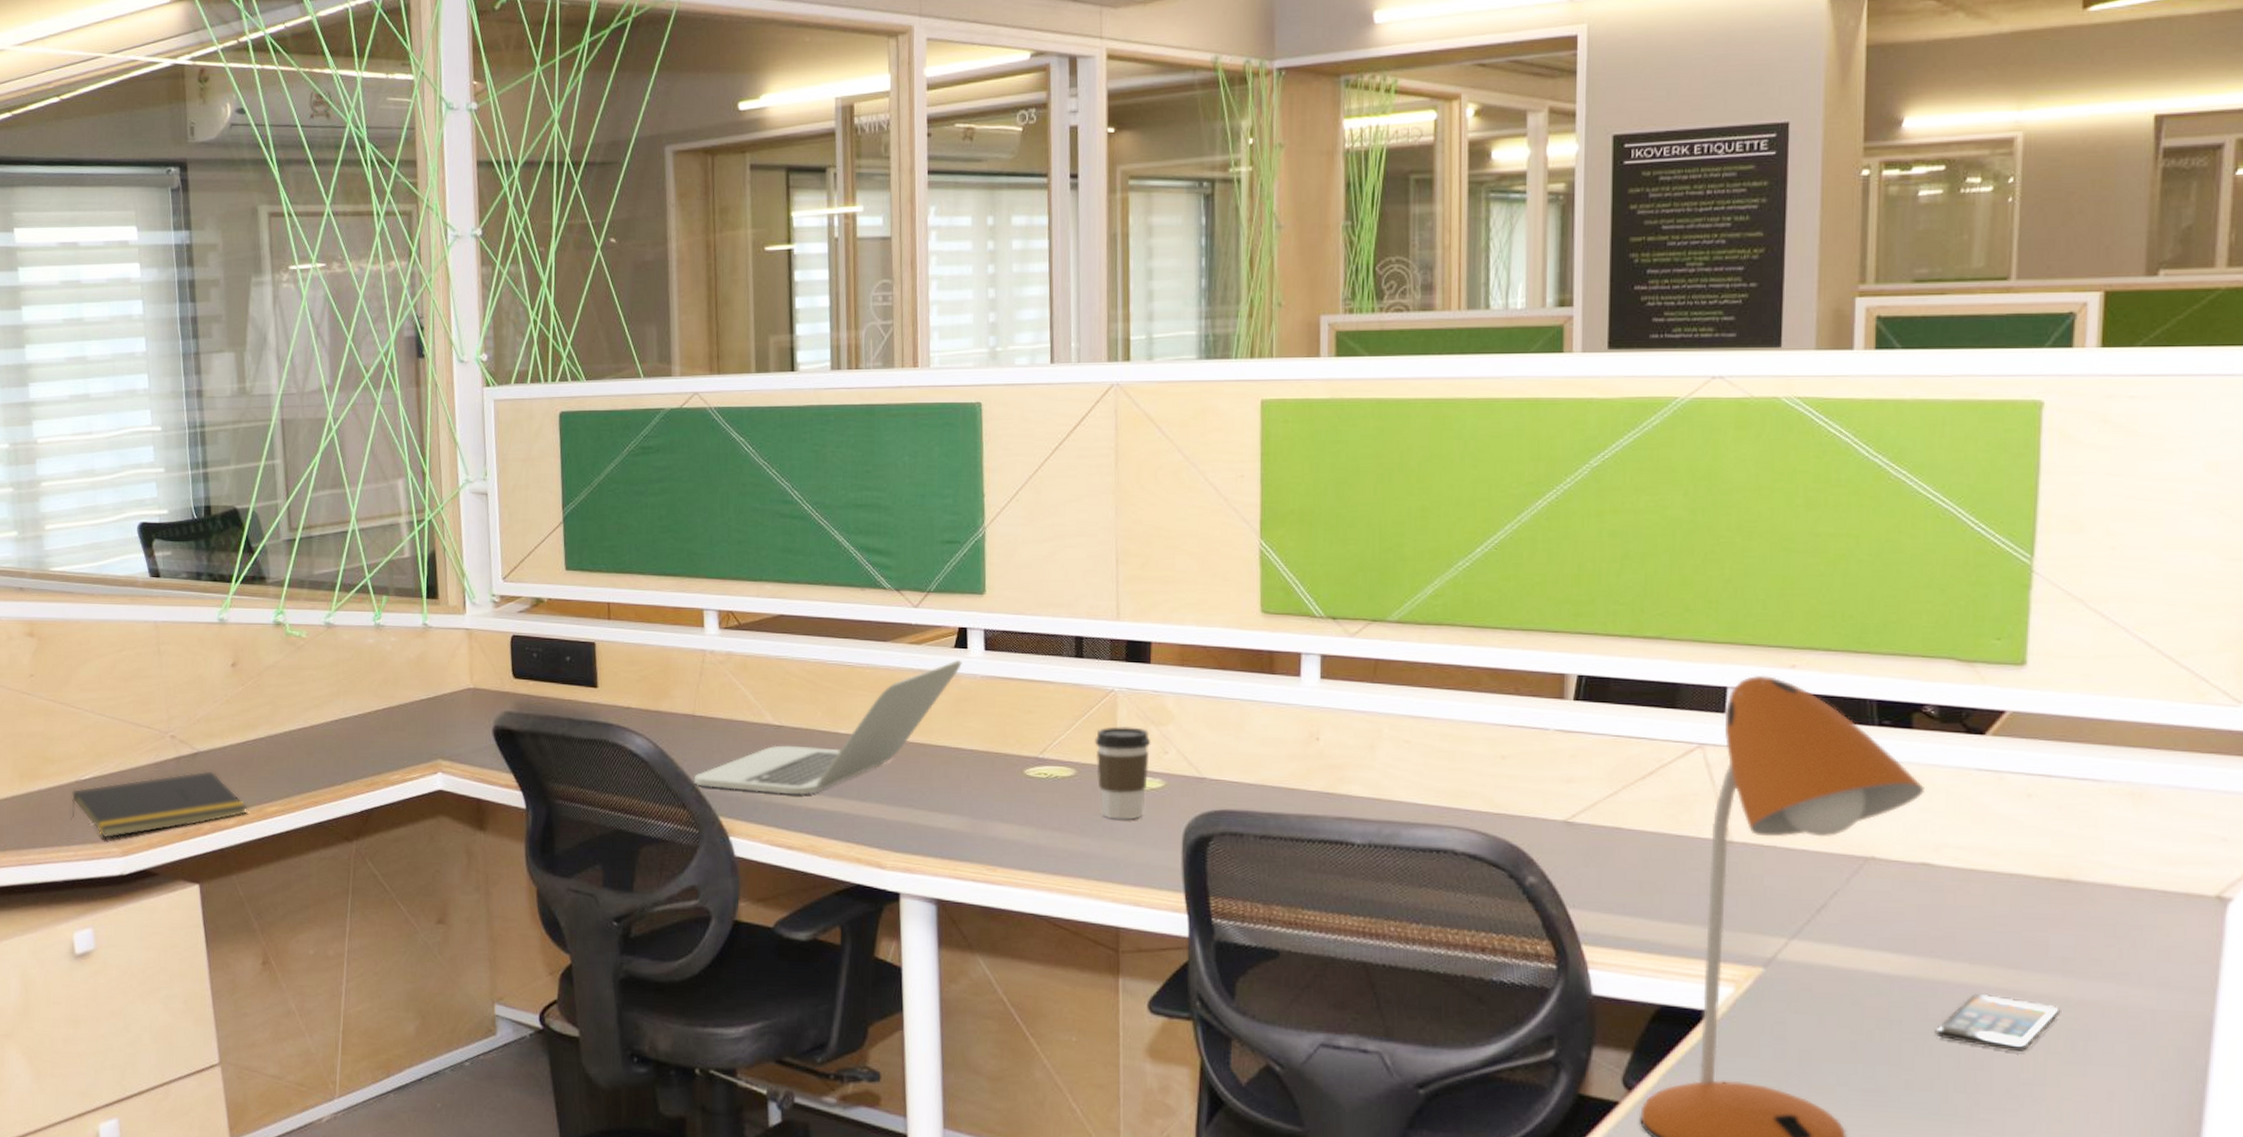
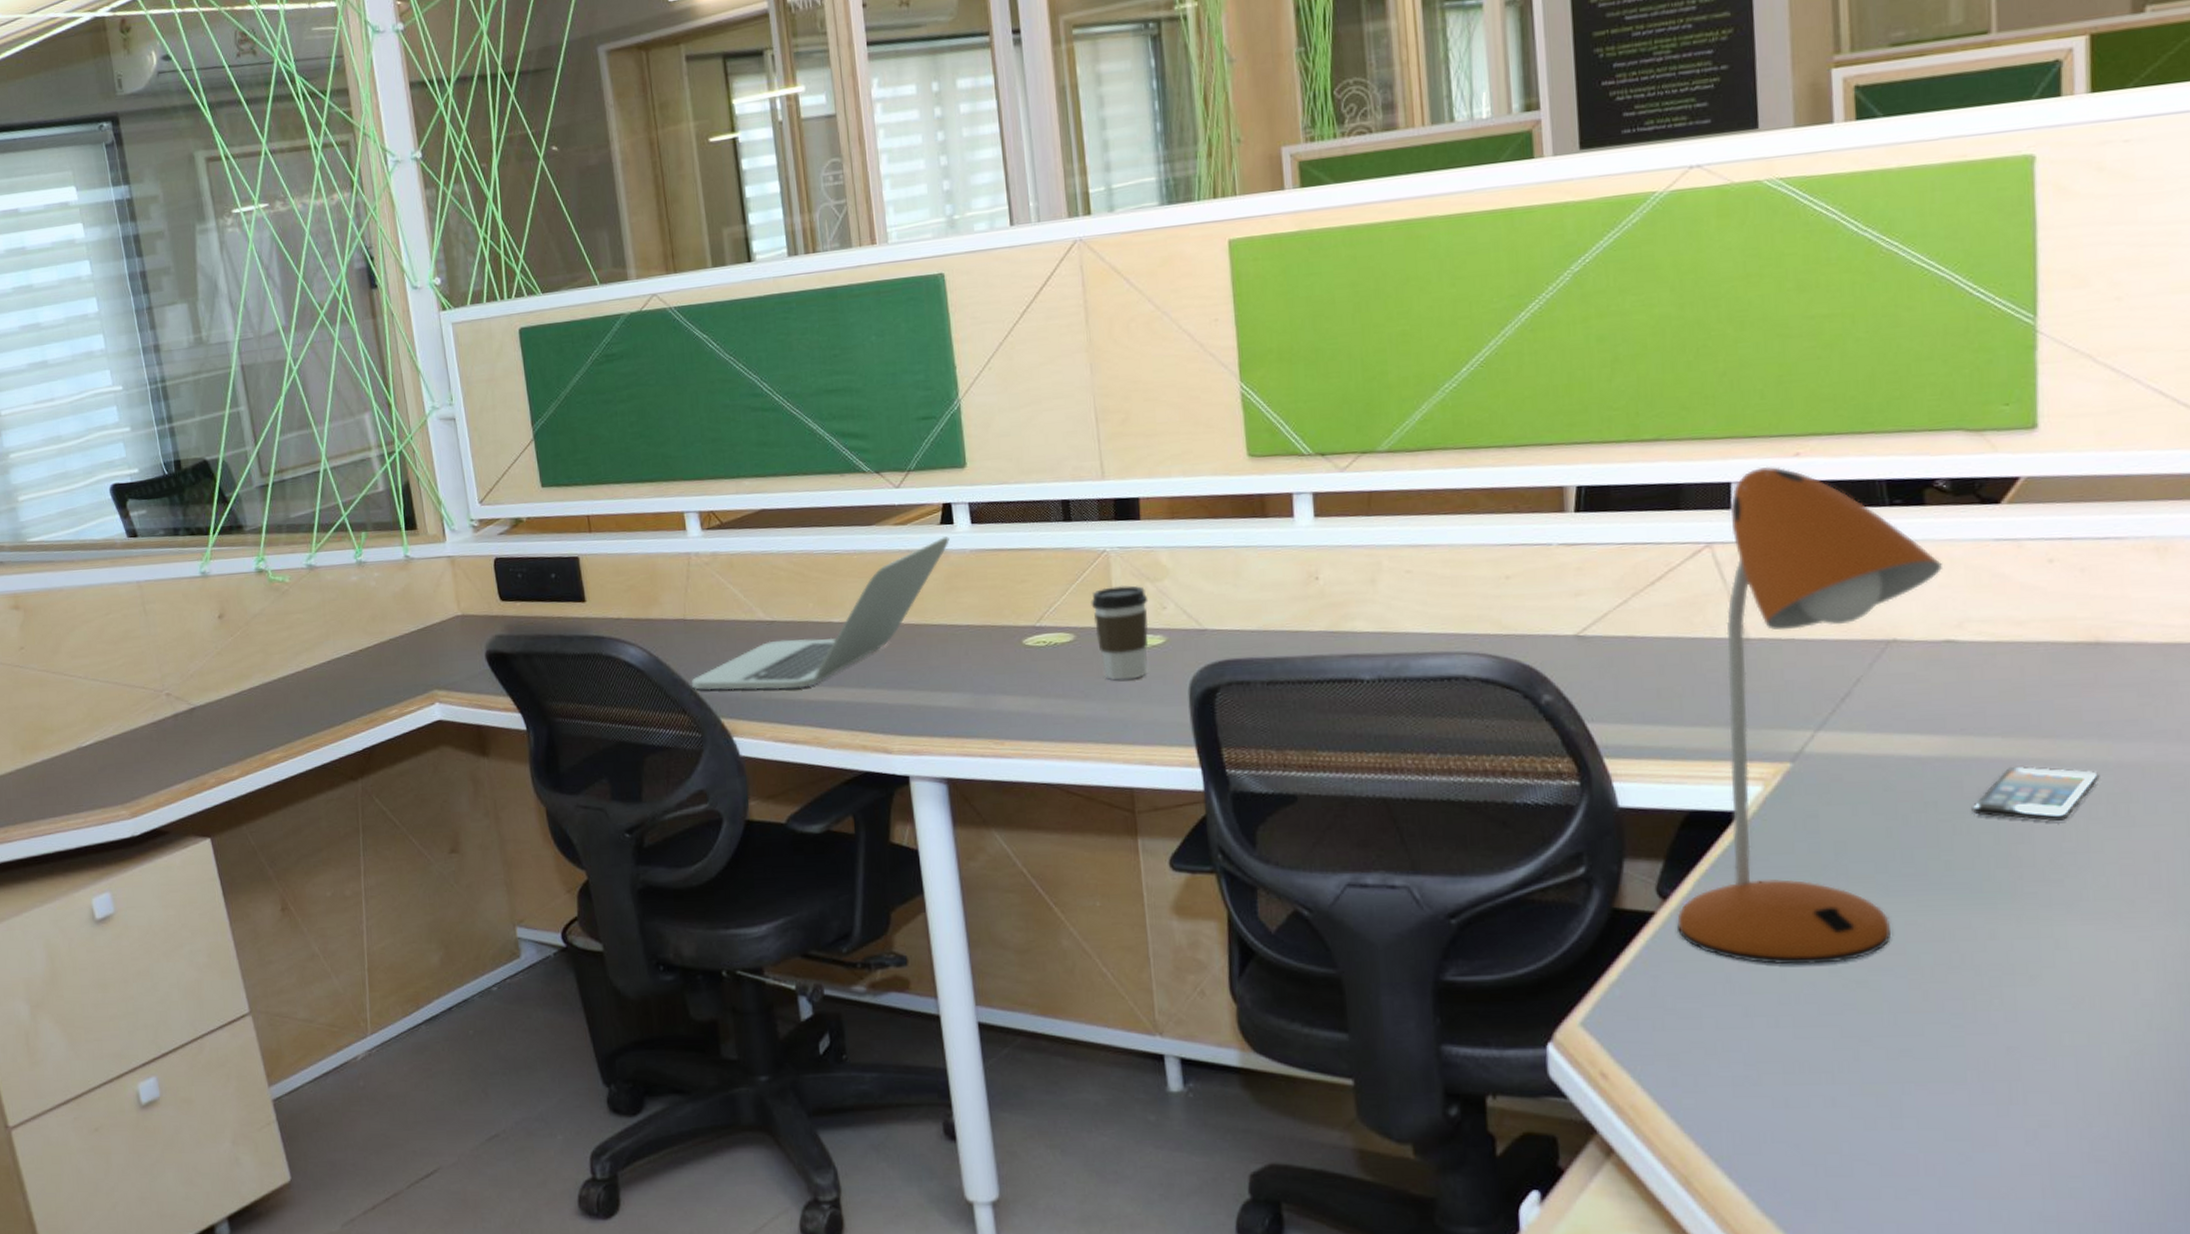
notepad: present [71,770,247,839] -> none [74,723,250,802]

